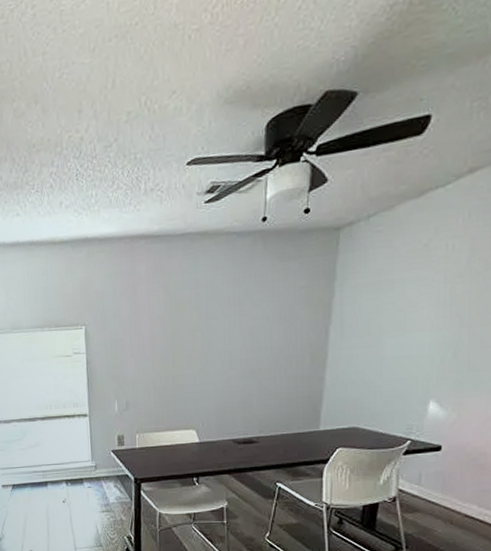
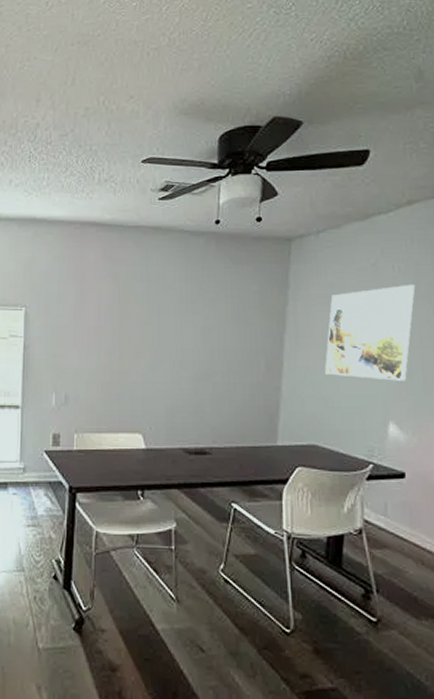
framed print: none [369,261,469,362] -> present [325,285,416,381]

